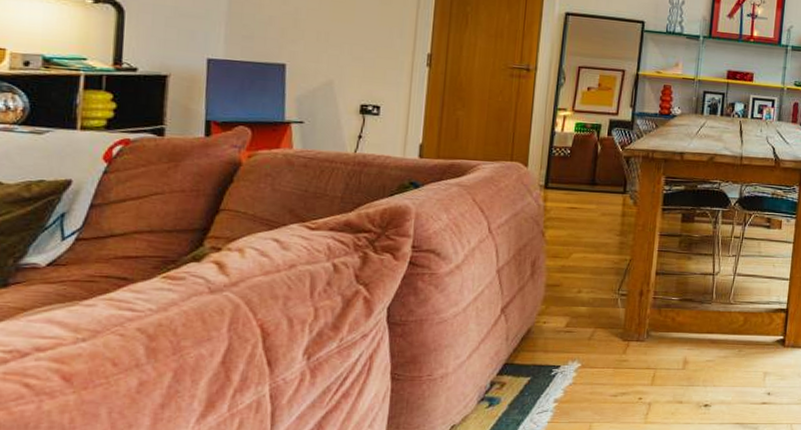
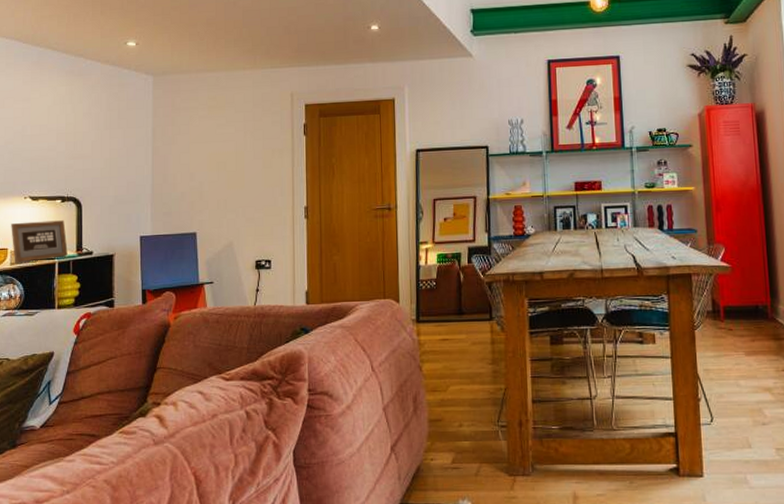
picture frame: none [12,19,100,70] -> present [11,220,68,264]

